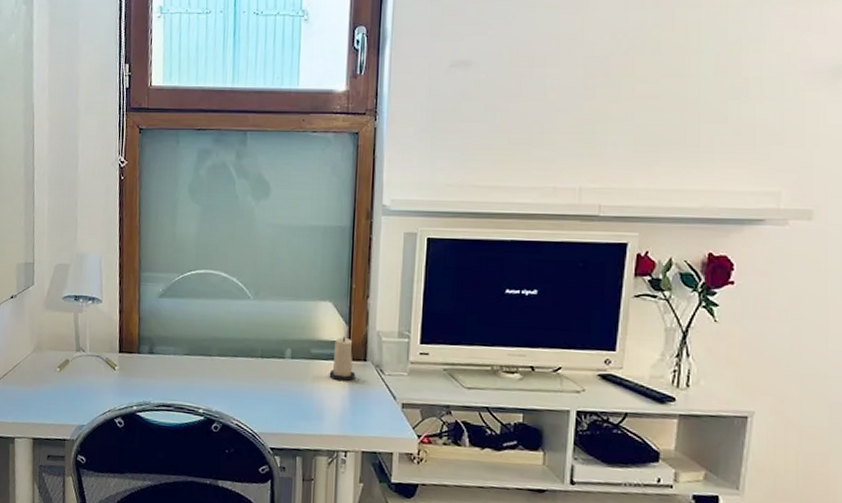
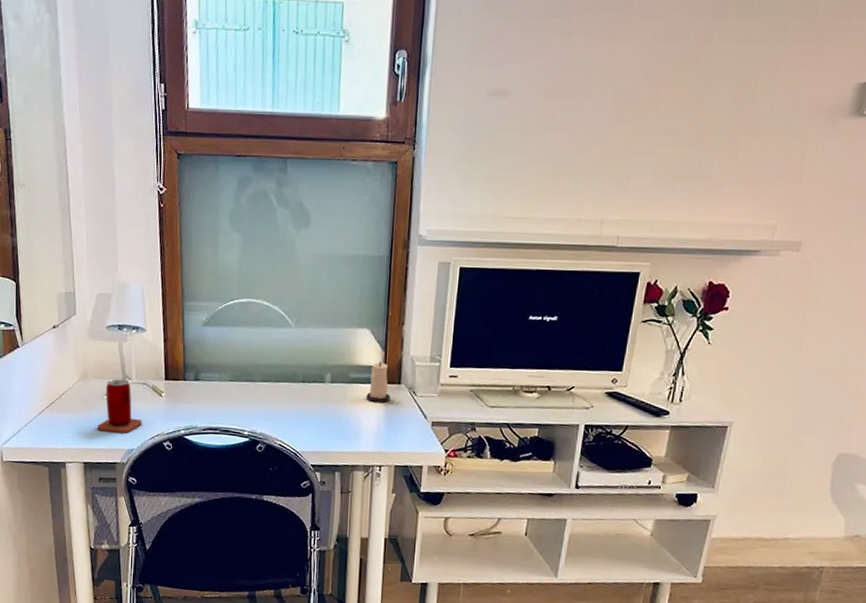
beer can: none [48,350,94,408] -> present [97,379,142,433]

